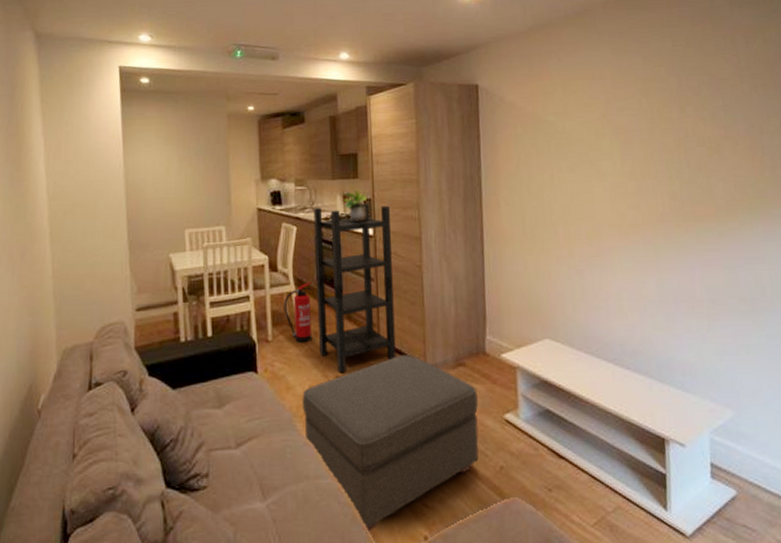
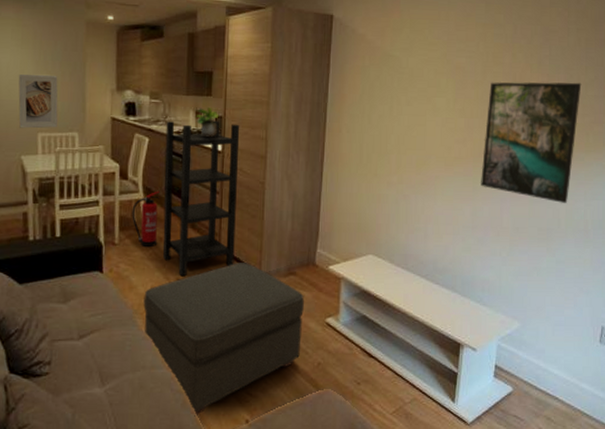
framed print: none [163,171,204,226] -> present [18,74,58,129]
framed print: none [659,132,770,268] -> present [481,81,582,203]

